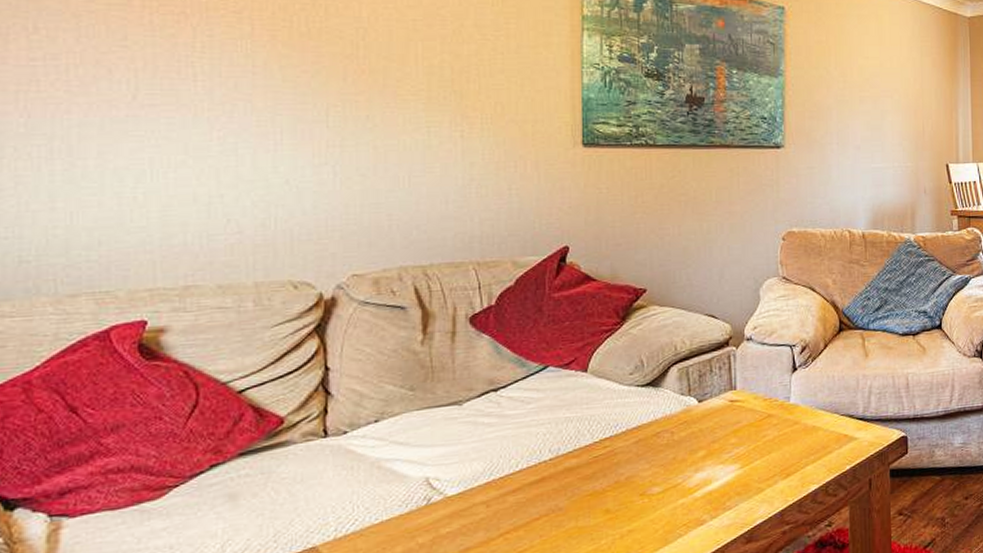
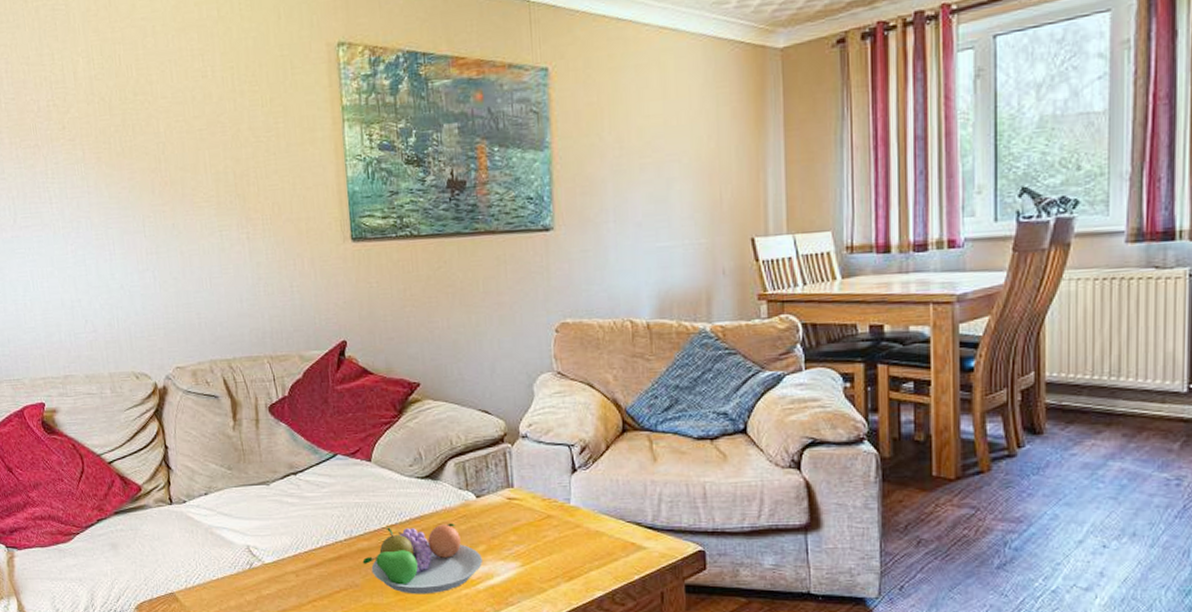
fruit bowl: none [569,431,702,511] -> present [362,523,483,594]

